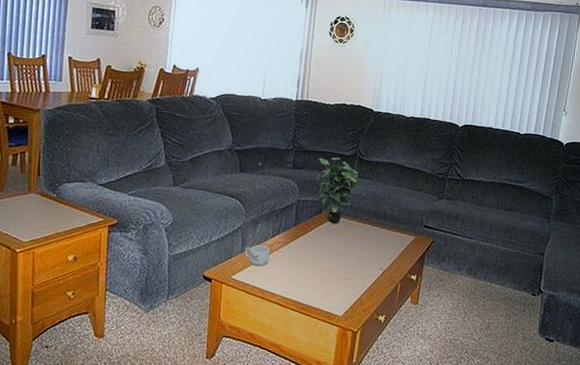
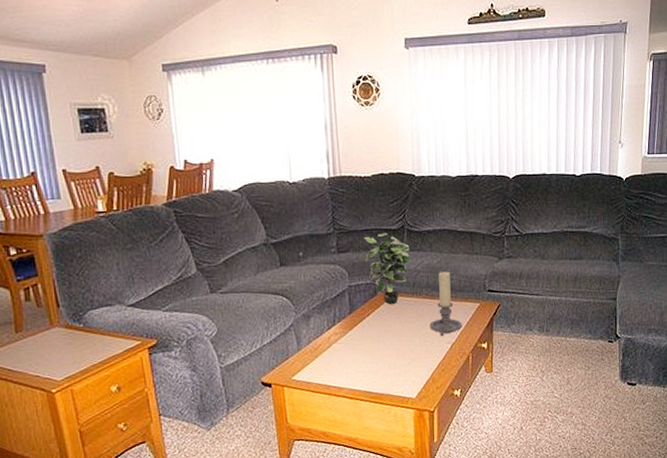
mug: present [244,245,270,266] -> none [301,340,330,363]
candle holder: none [365,201,397,263] -> present [429,271,463,337]

